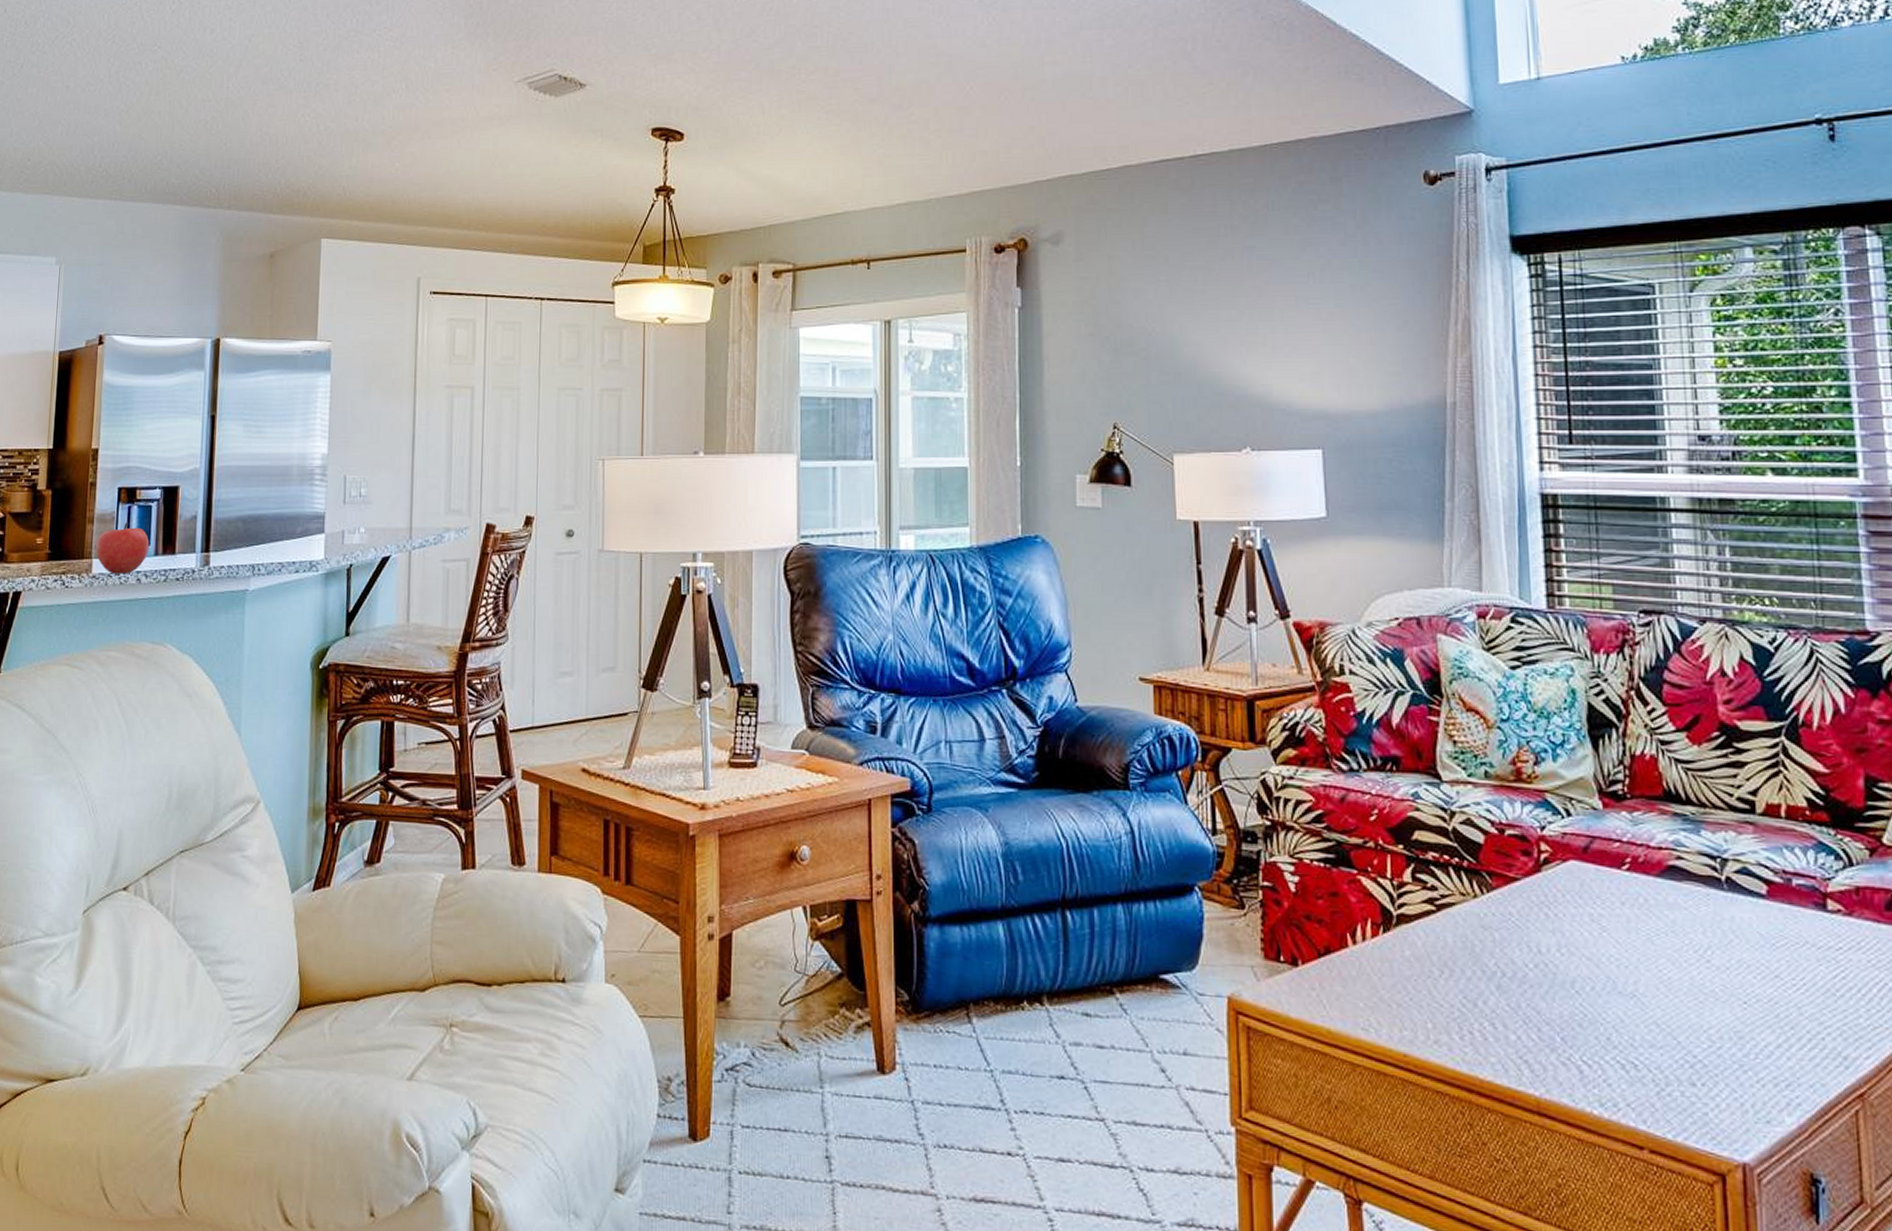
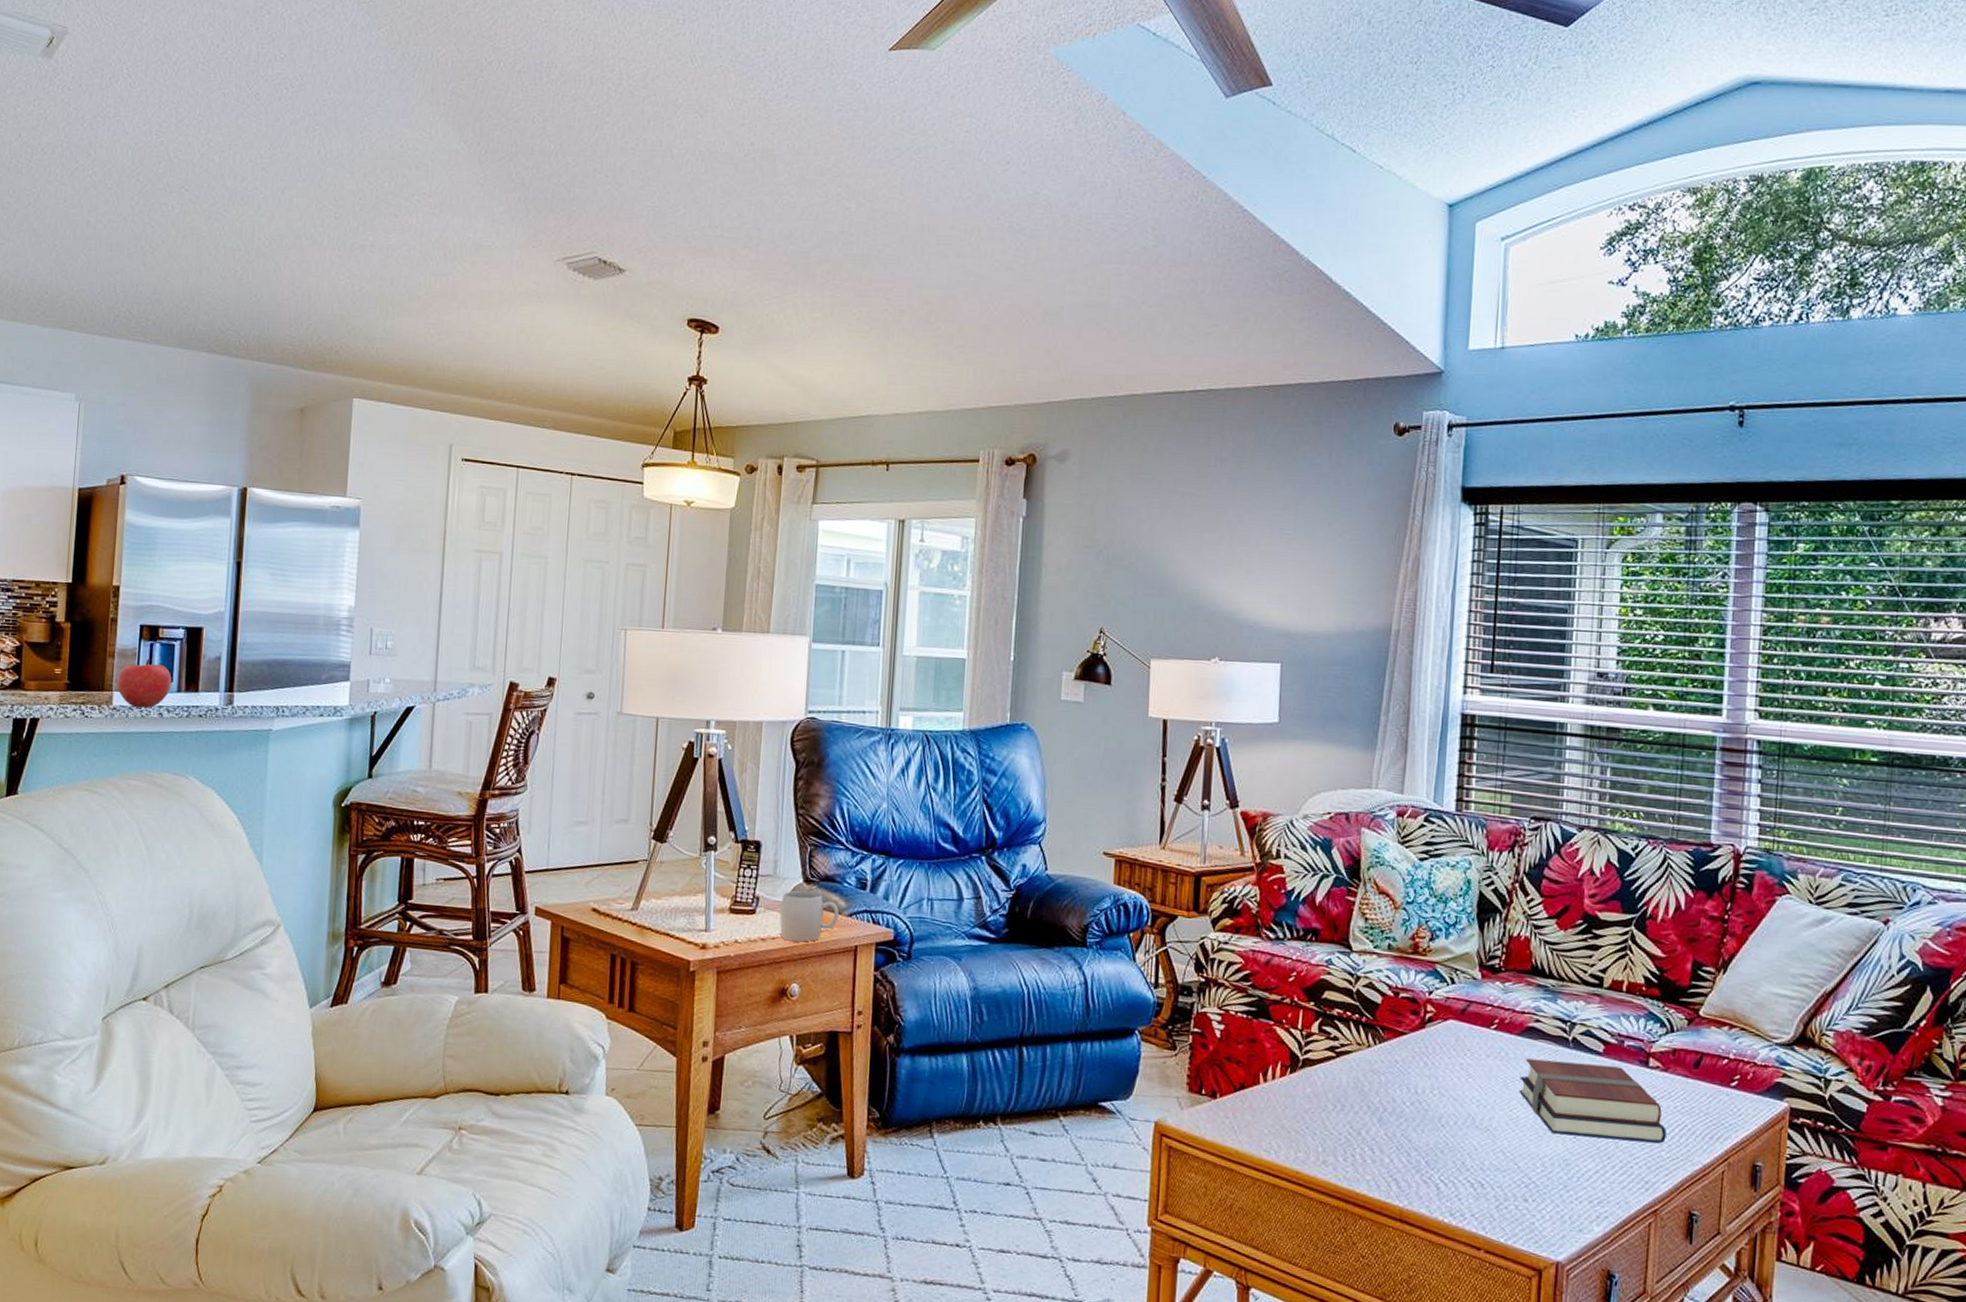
mug: none [784,738,848,797] -> present [779,890,839,942]
books: none [1666,905,1862,1007] -> present [1519,1058,1666,1143]

